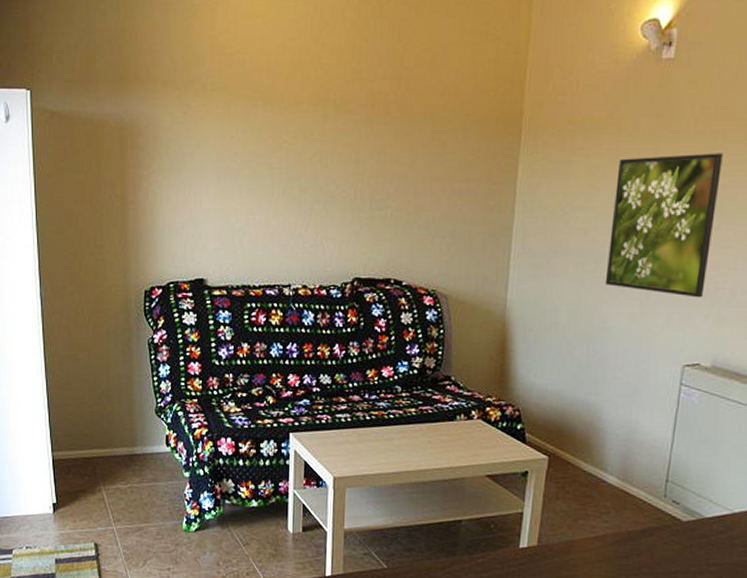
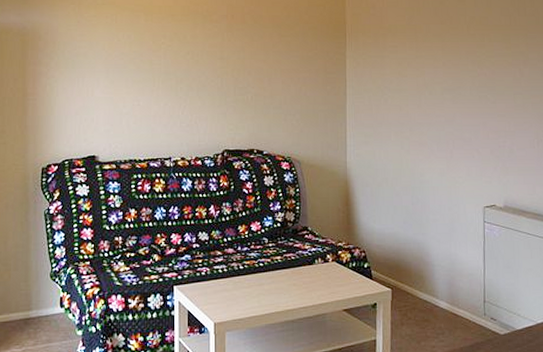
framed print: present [605,153,723,298] -> none [418,49,491,155]

